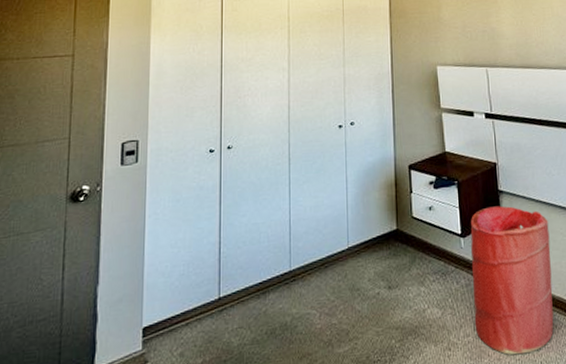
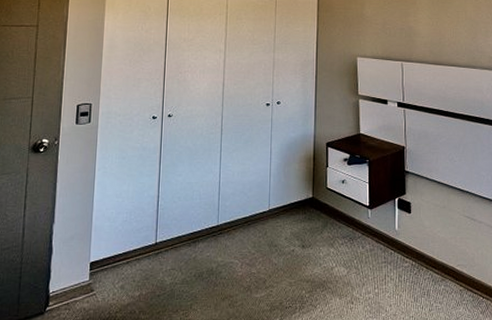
laundry hamper: present [470,206,554,355] -> none [375,184,448,312]

